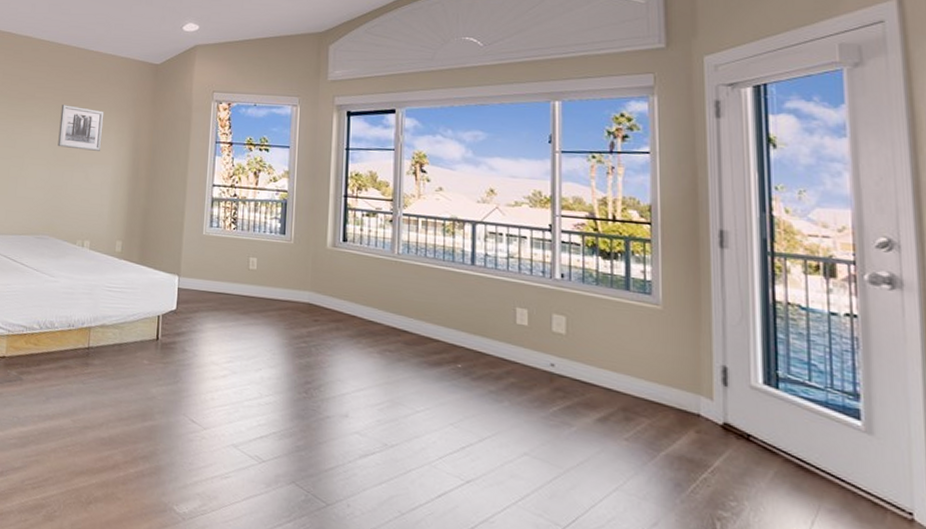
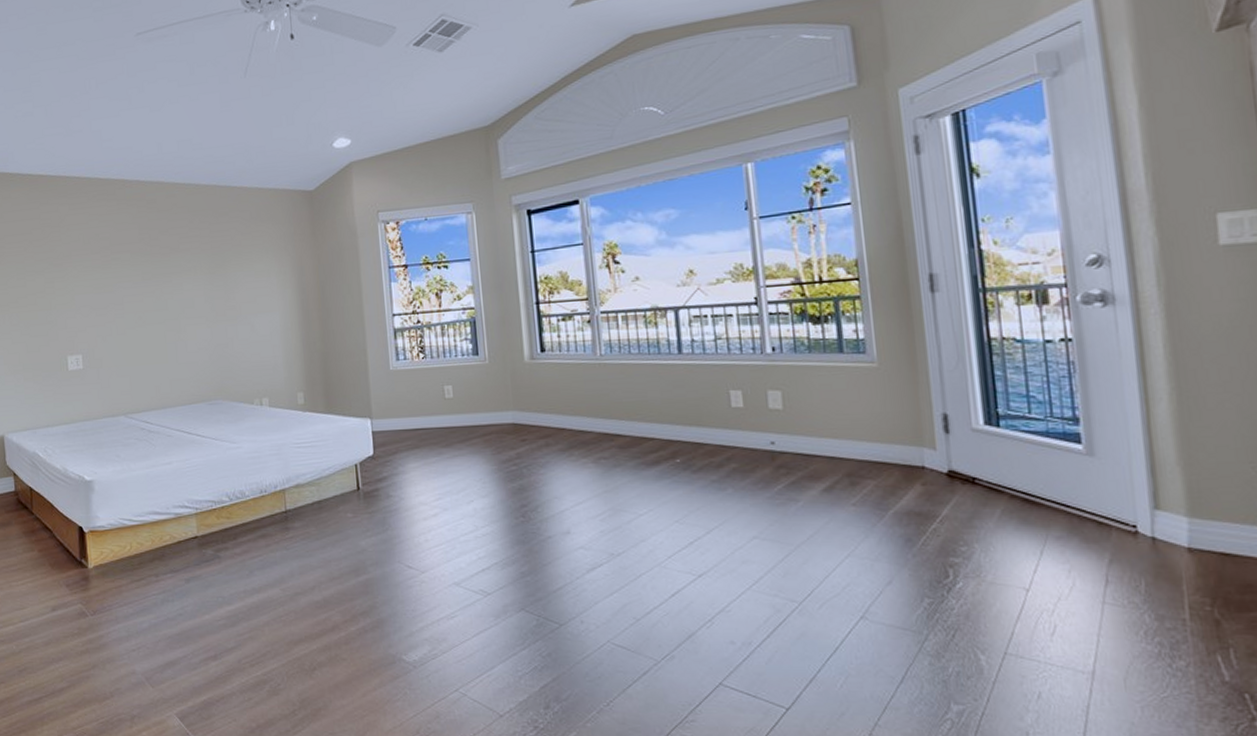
wall art: present [58,105,105,151] -> none [211,252,264,301]

